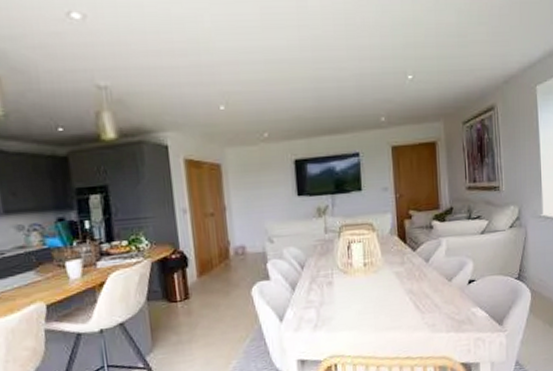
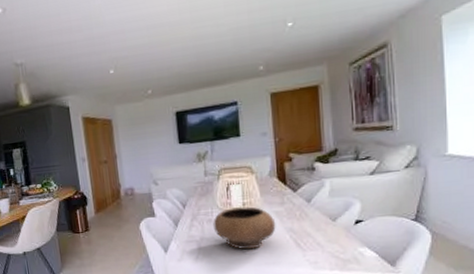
bowl: none [333,266,397,315] -> present [213,206,276,250]

